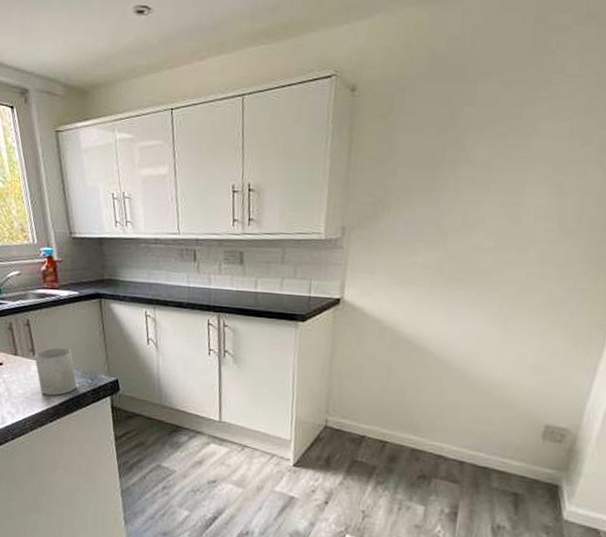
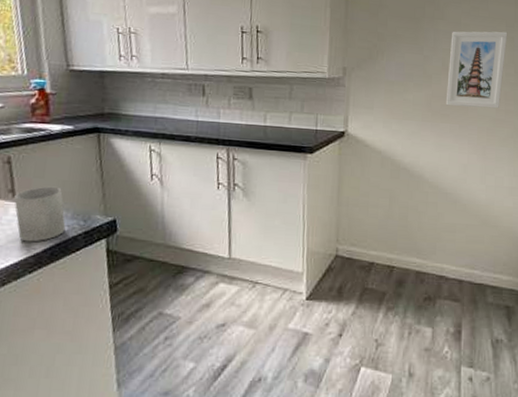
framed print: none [462,174,555,272] -> present [445,31,508,109]

